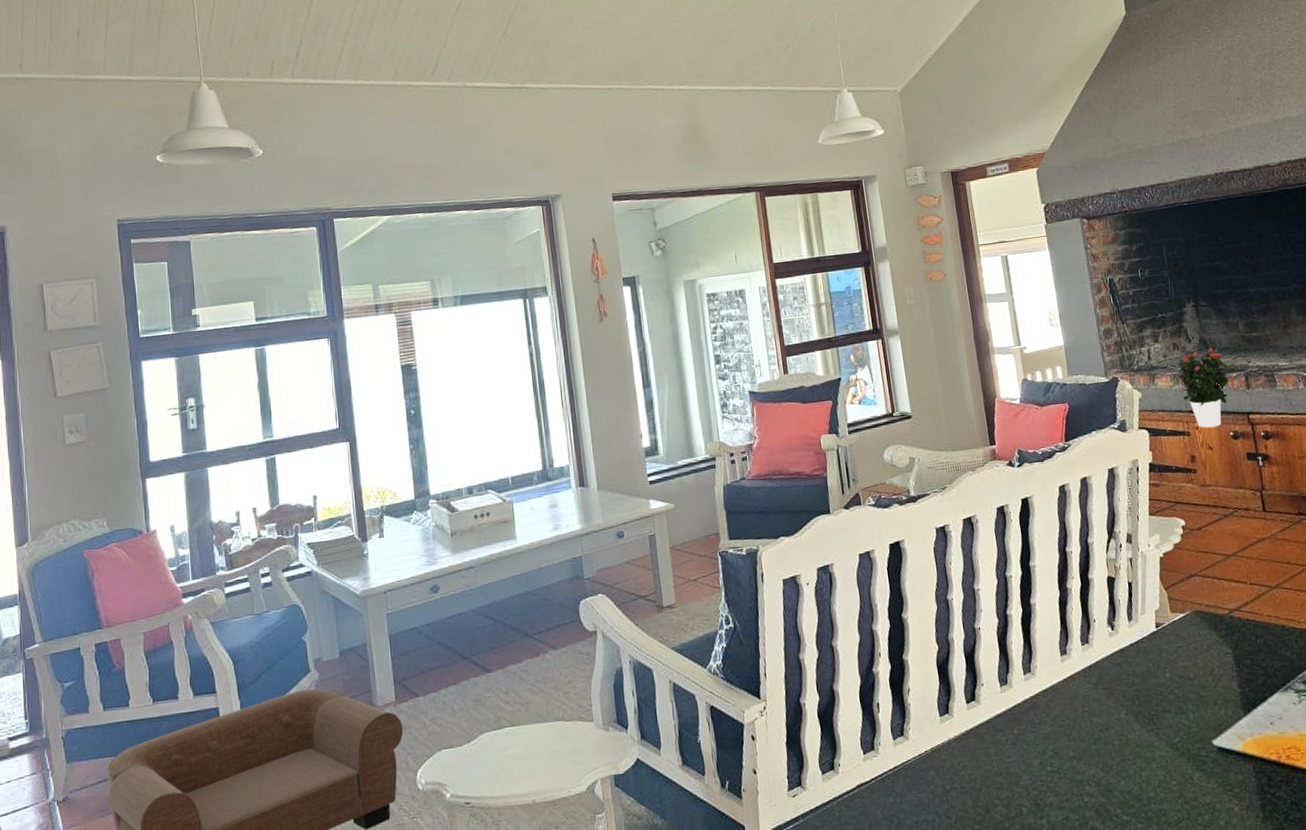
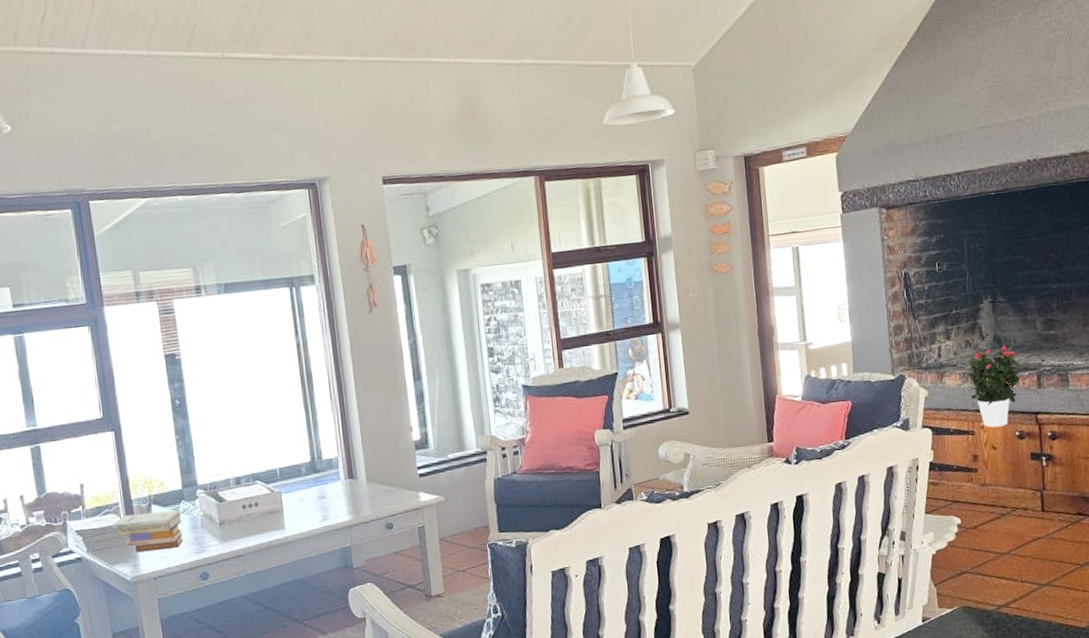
books: none [343,521,414,566] -> present [111,510,183,553]

